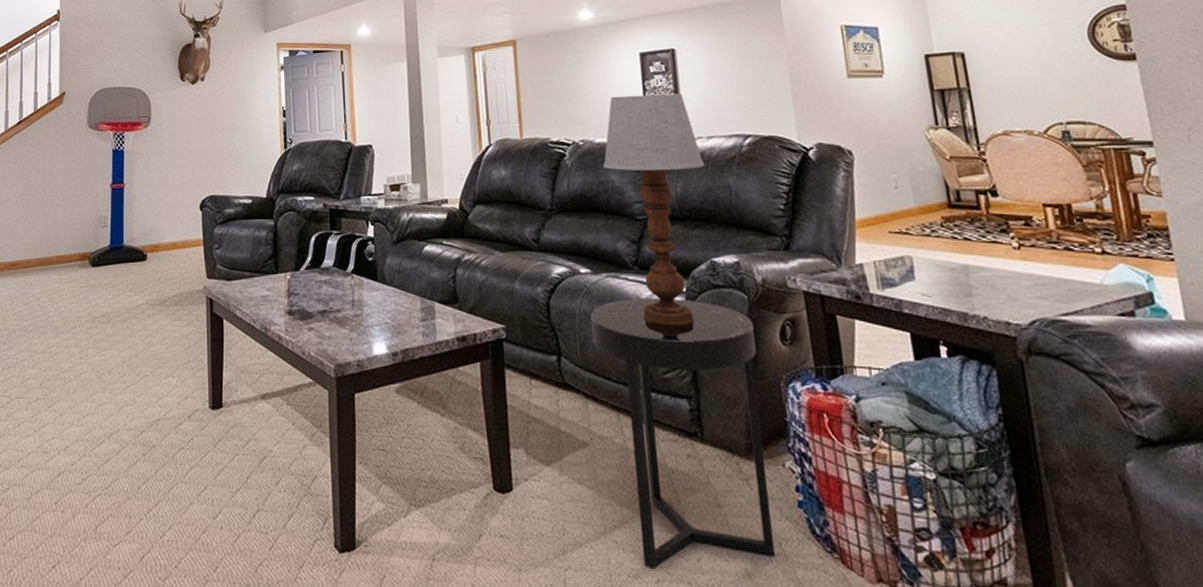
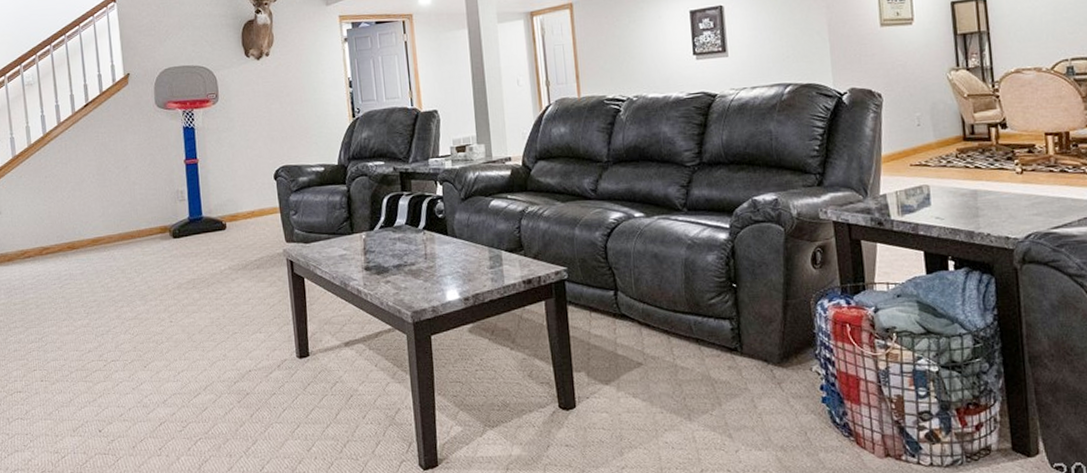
side table: present [590,298,776,570] -> none [643,234,802,462]
table lamp: present [603,93,705,325] -> none [655,48,749,258]

